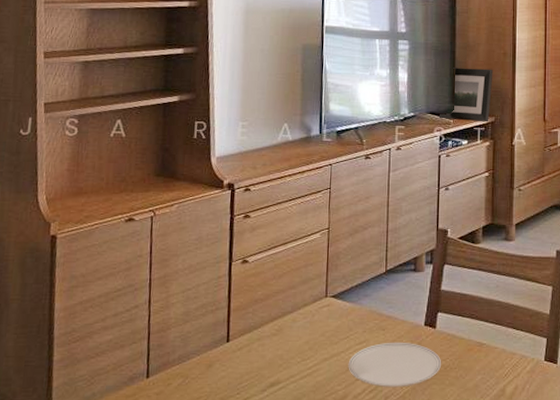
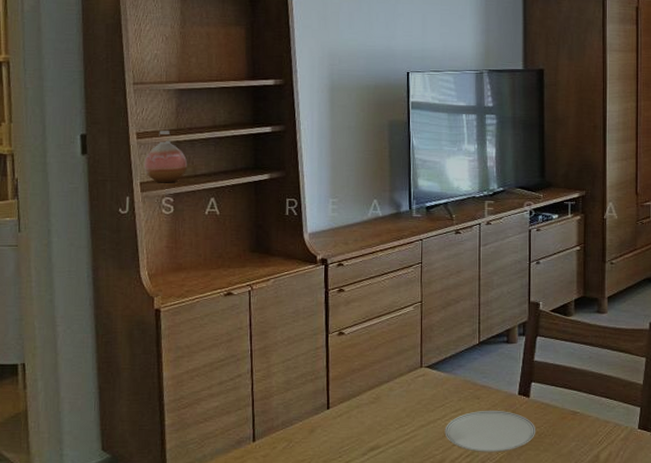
vase: none [49,49,95,104] -> present [143,130,188,183]
picture frame: present [437,68,493,122] -> none [527,142,583,196]

